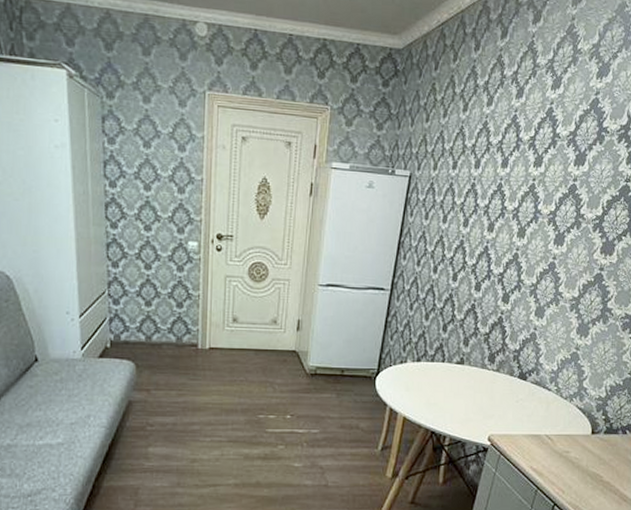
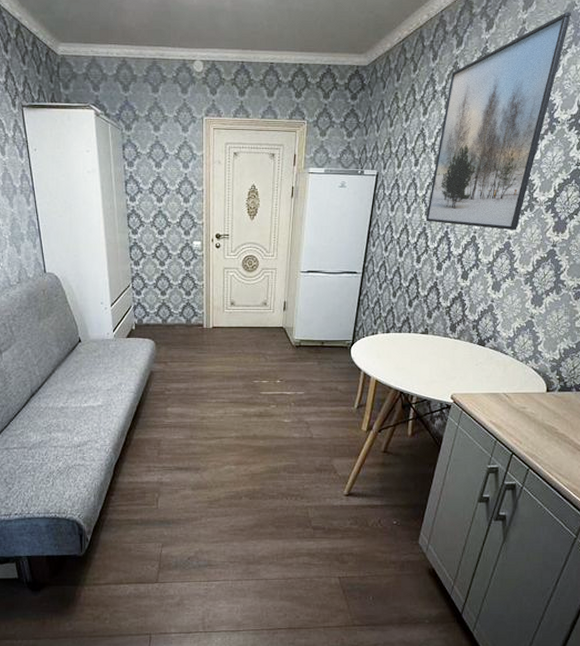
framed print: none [463,12,623,250] -> present [425,12,572,231]

